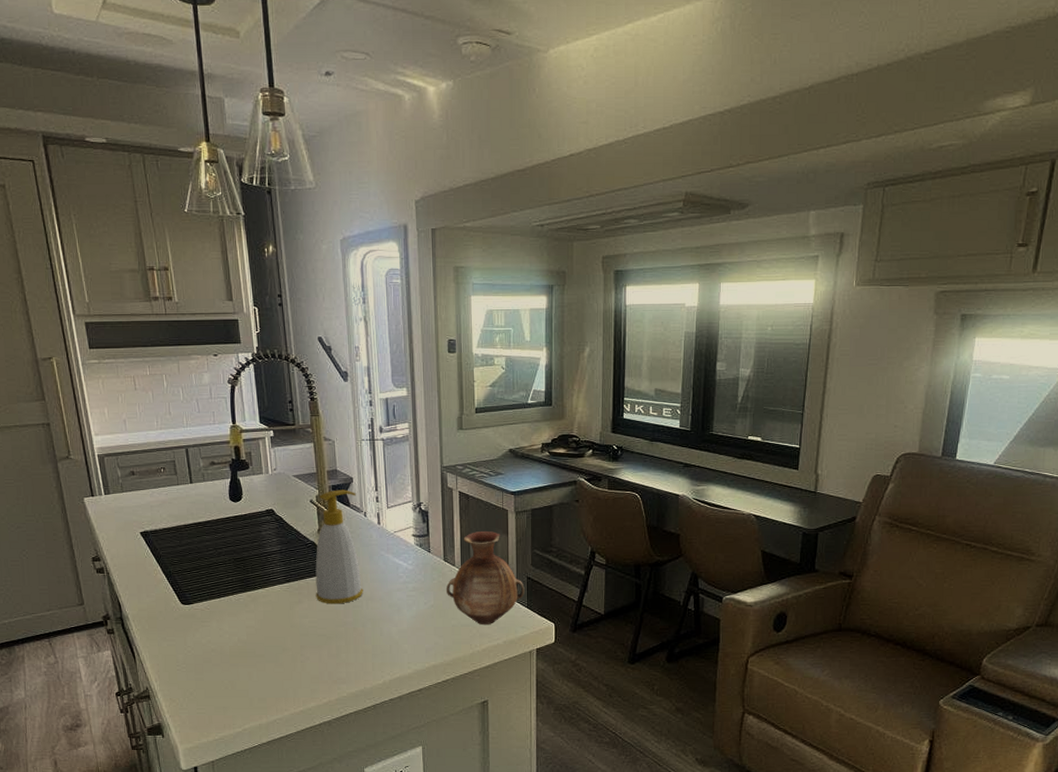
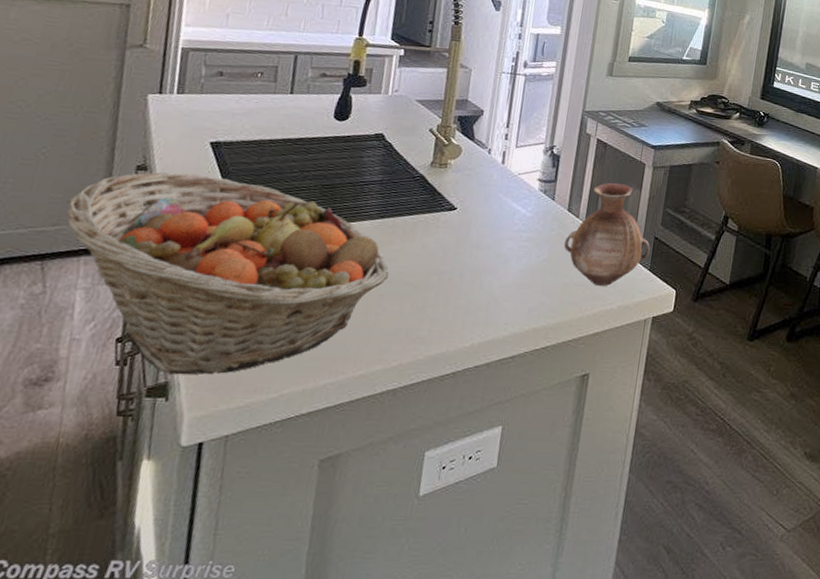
fruit basket: none [51,560,304,718] -> present [66,172,389,375]
soap bottle: present [315,489,363,604] -> none [411,121,484,249]

